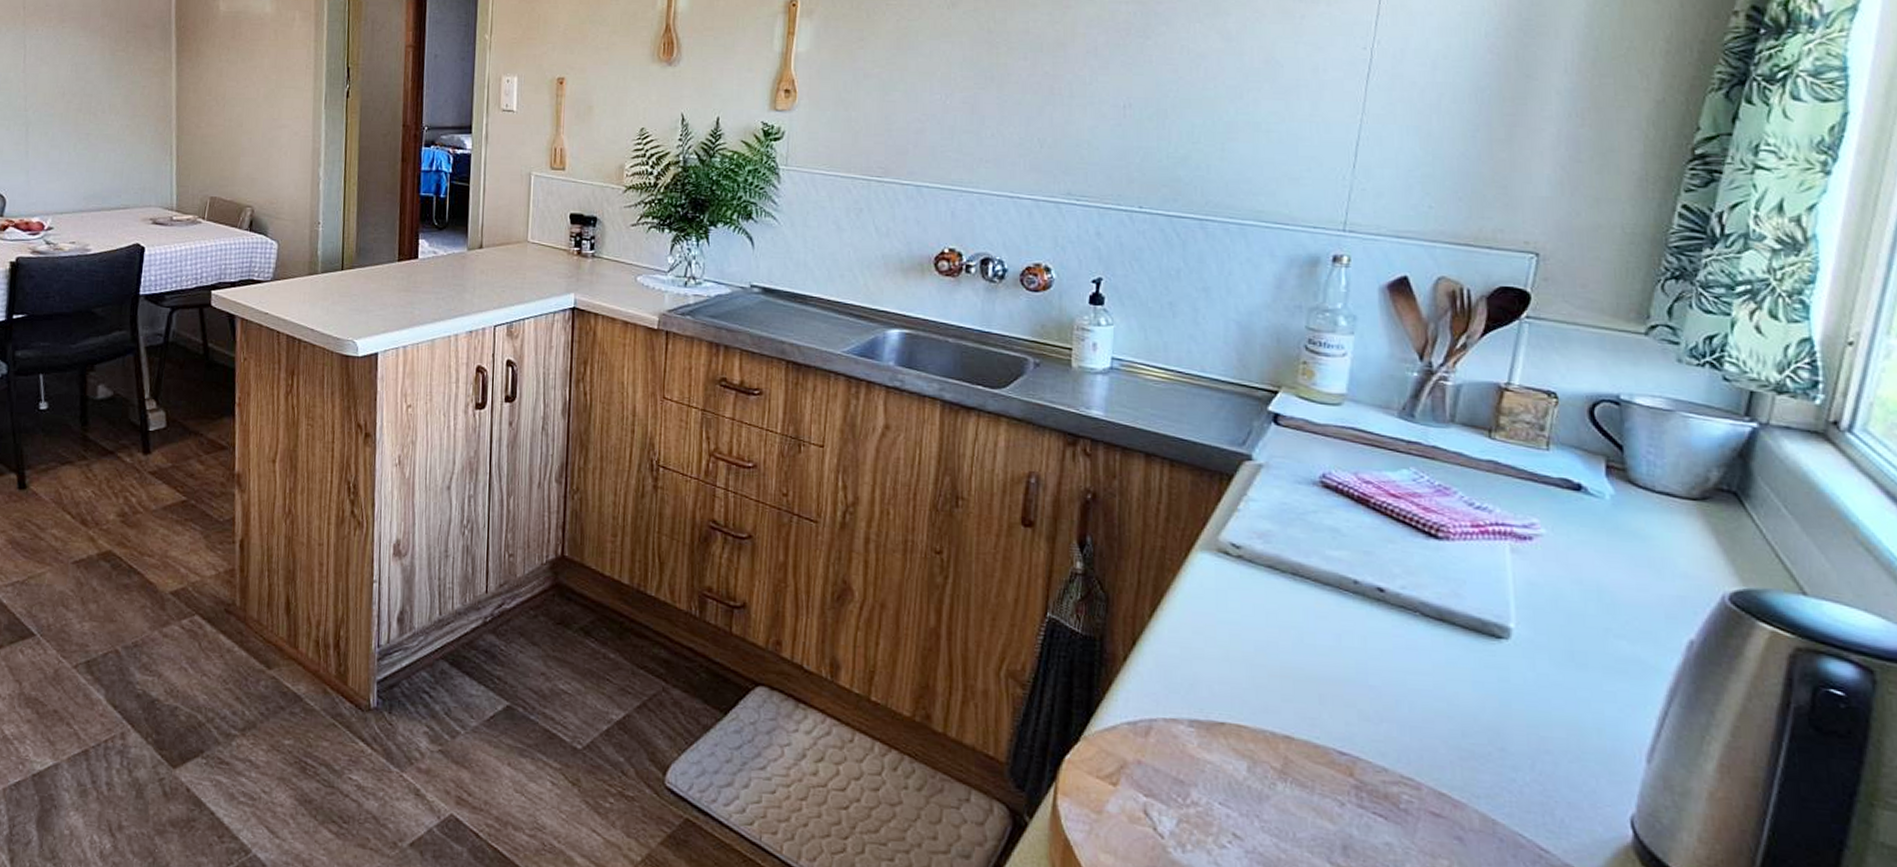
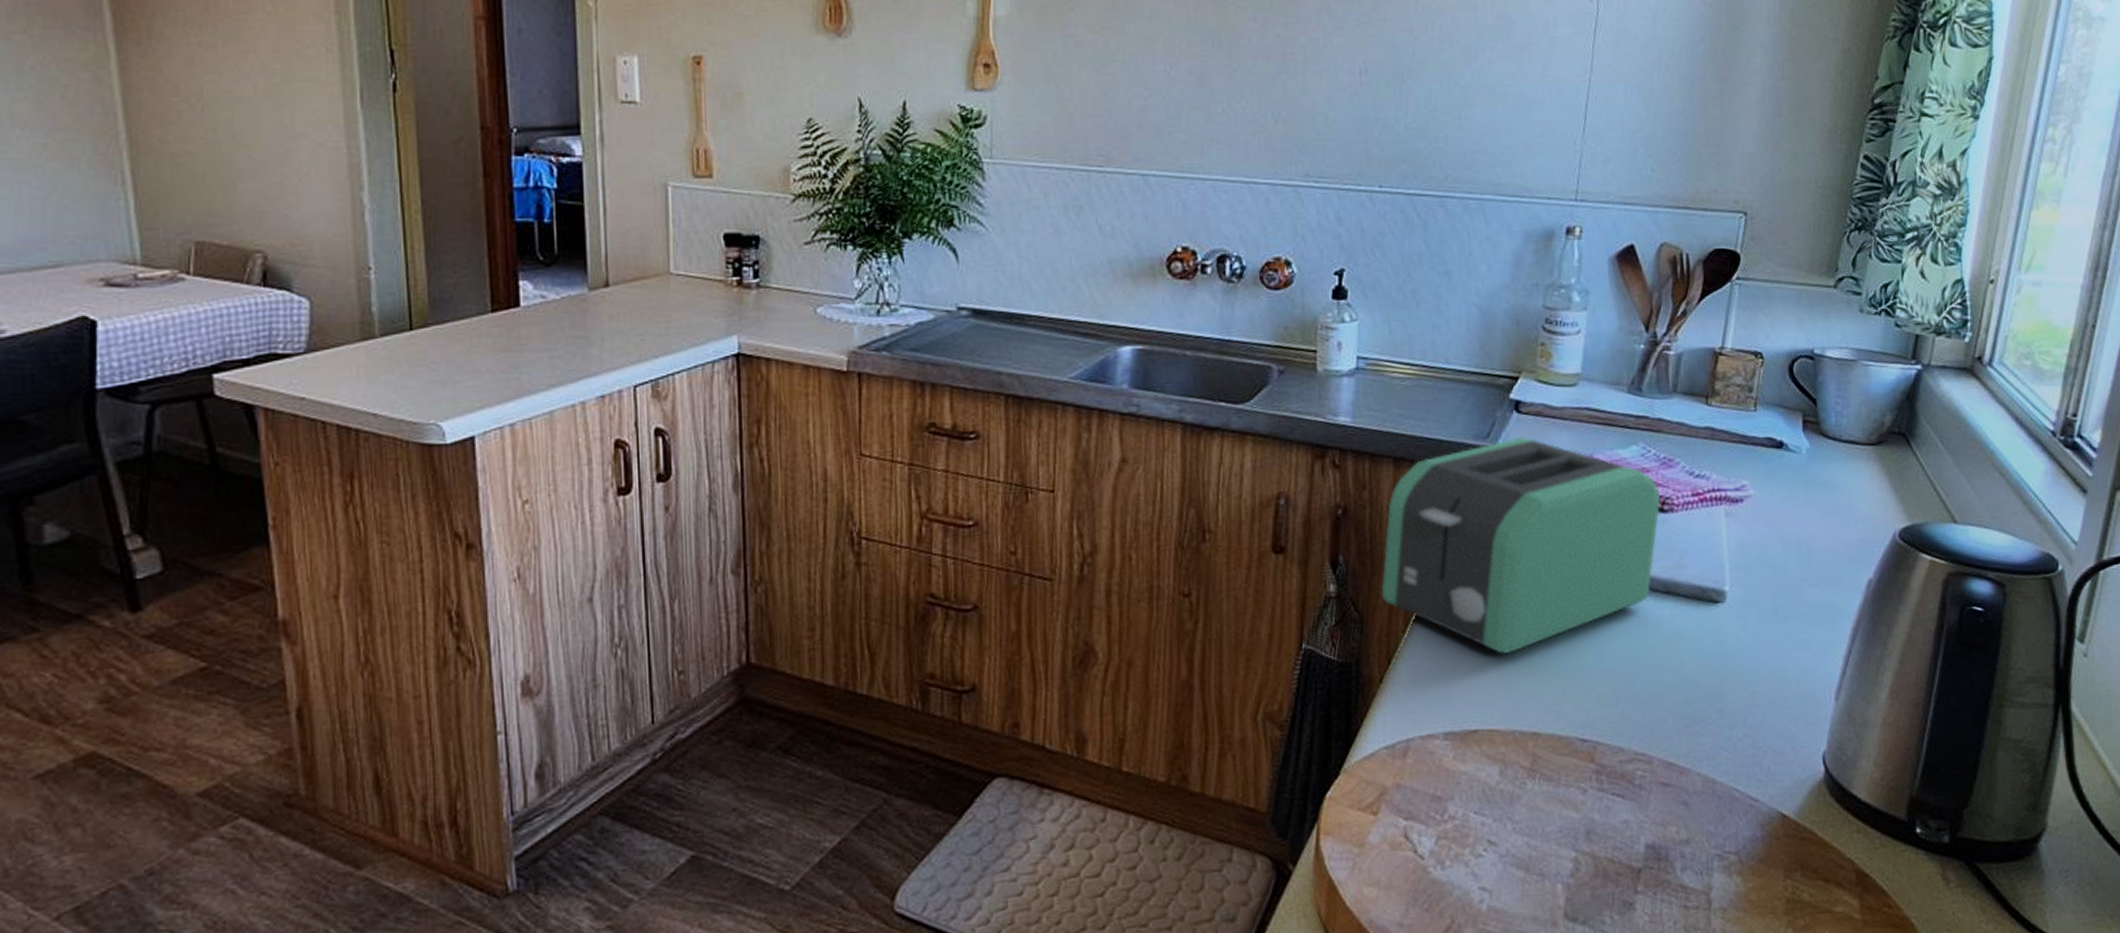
toaster: none [1128,447,1434,654] -> present [1381,436,1660,654]

